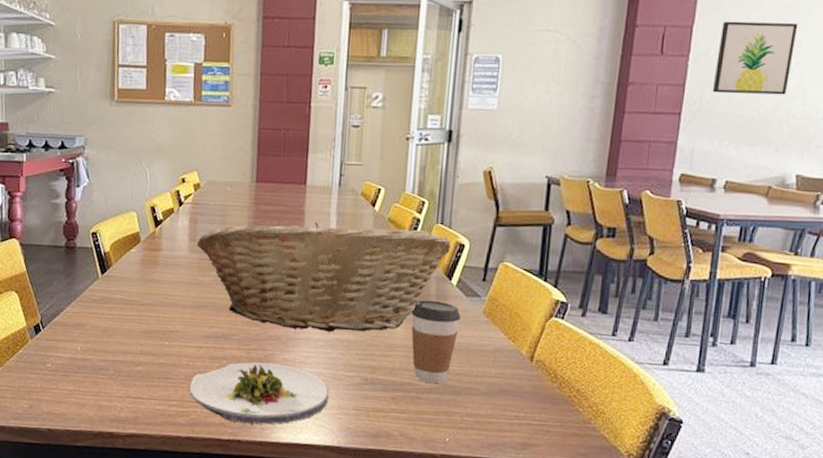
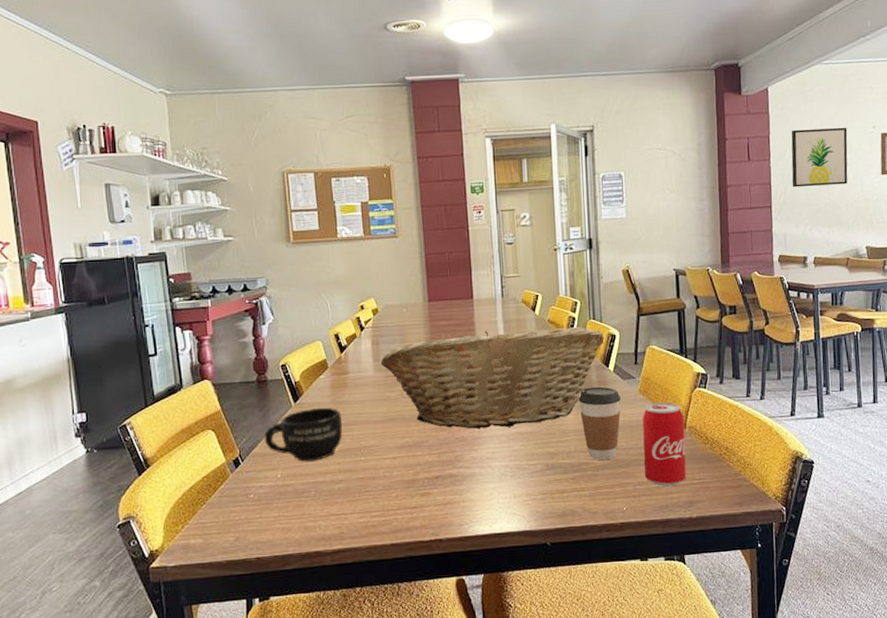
mug: none [67,283,149,339] -> present [264,407,343,462]
salad plate: present [189,362,330,425] -> none [388,463,517,523]
beverage can: none [476,327,533,424] -> present [642,402,686,487]

